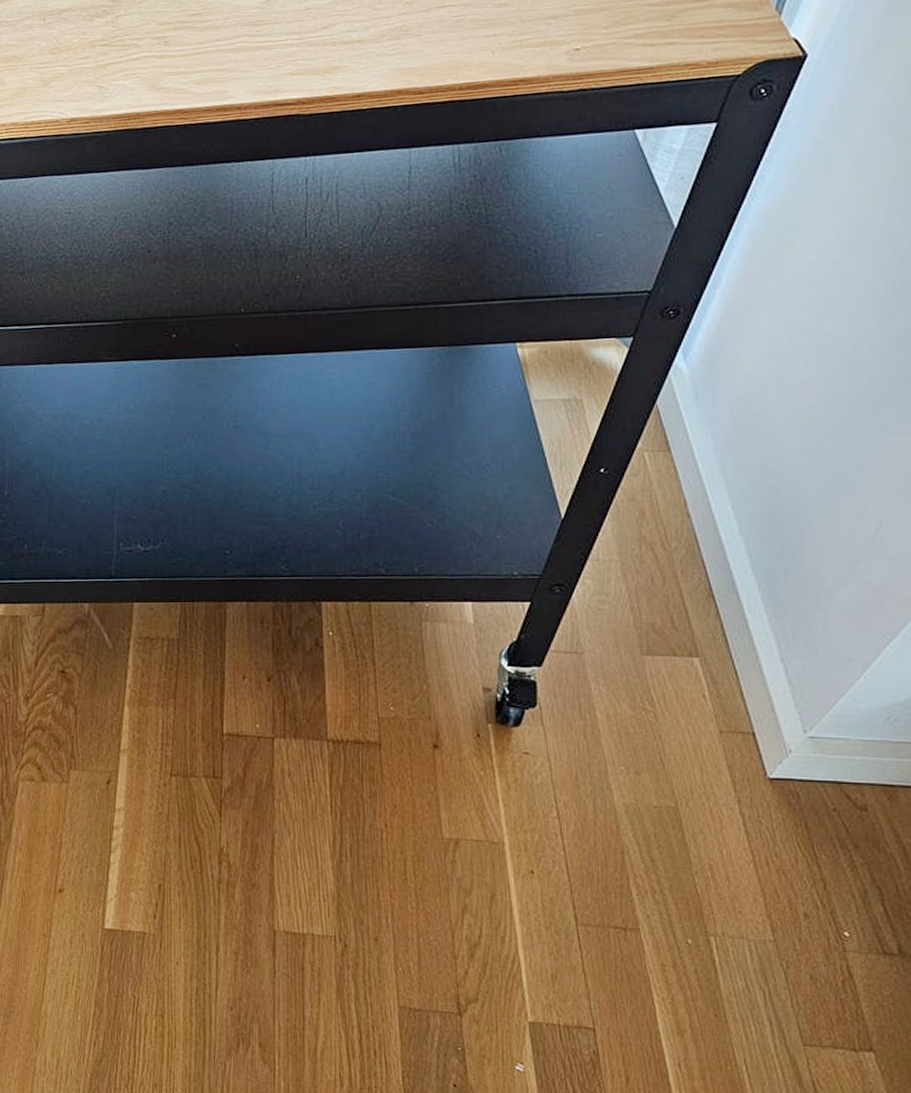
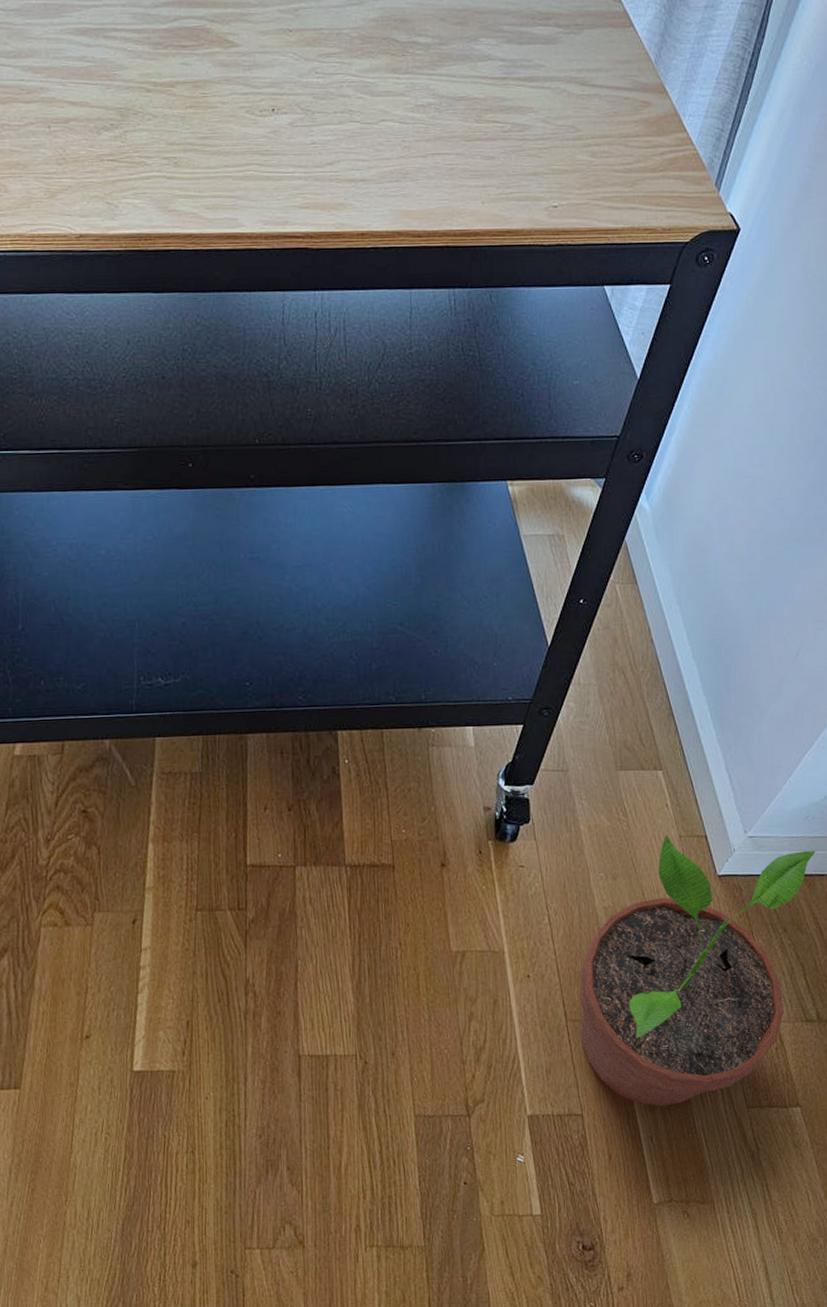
potted plant: none [593,729,899,1032] -> present [579,835,816,1107]

